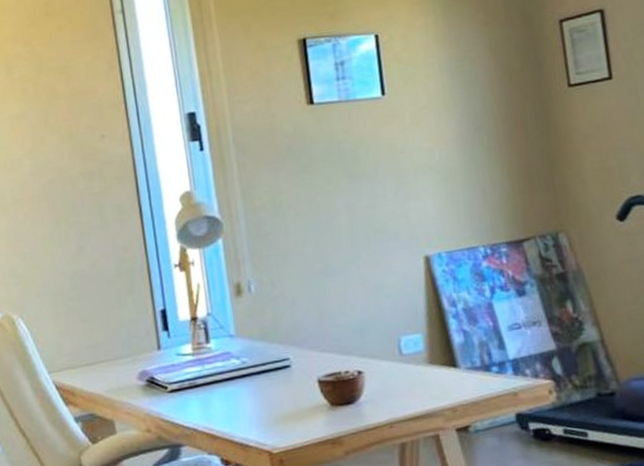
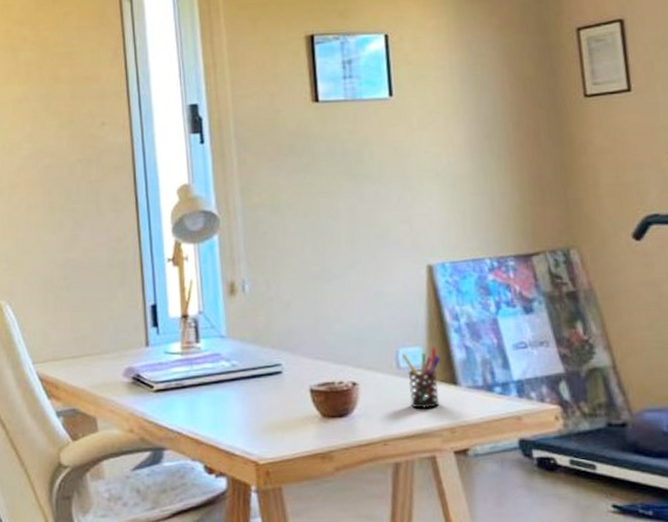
pen holder: none [403,332,441,392] -> present [401,346,440,409]

